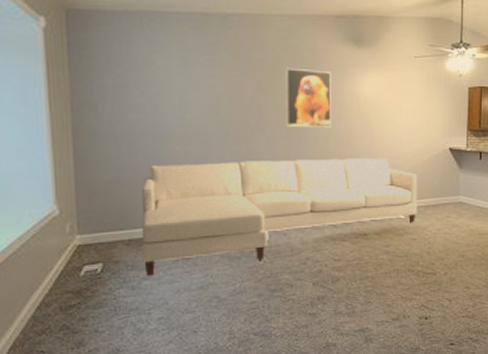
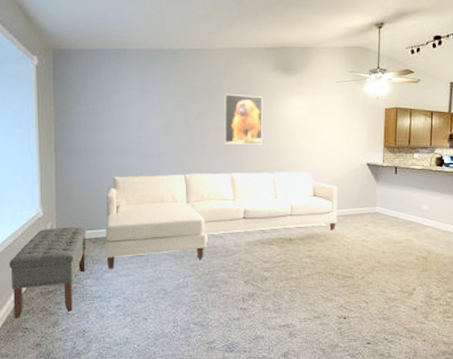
bench: none [15,226,118,341] -> present [9,226,86,318]

